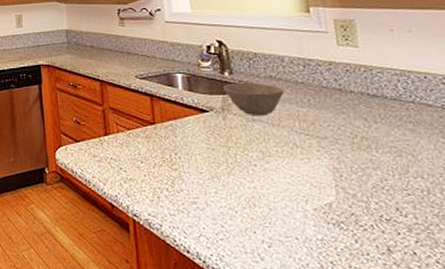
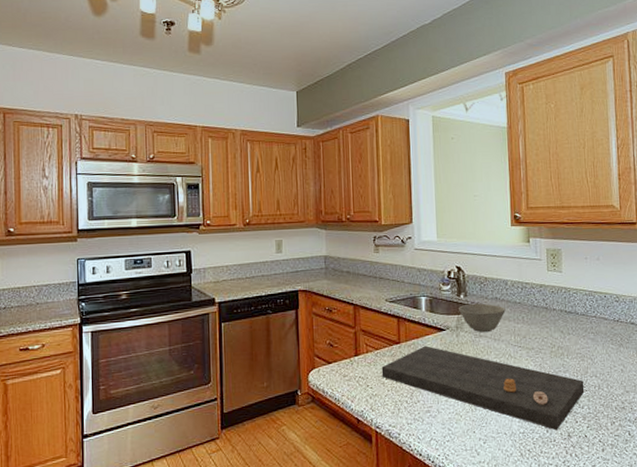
cutting board: none [135,128,407,242] -> present [381,346,585,431]

